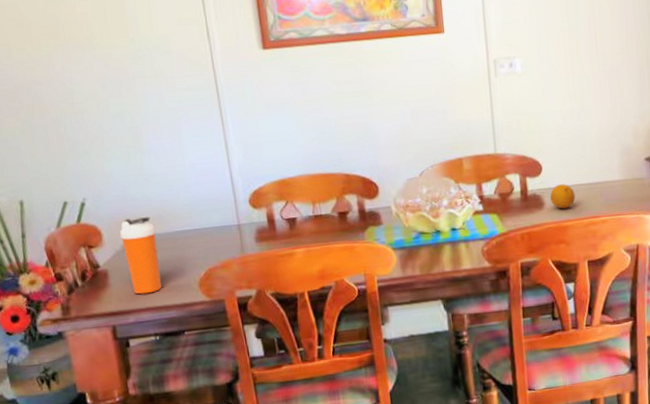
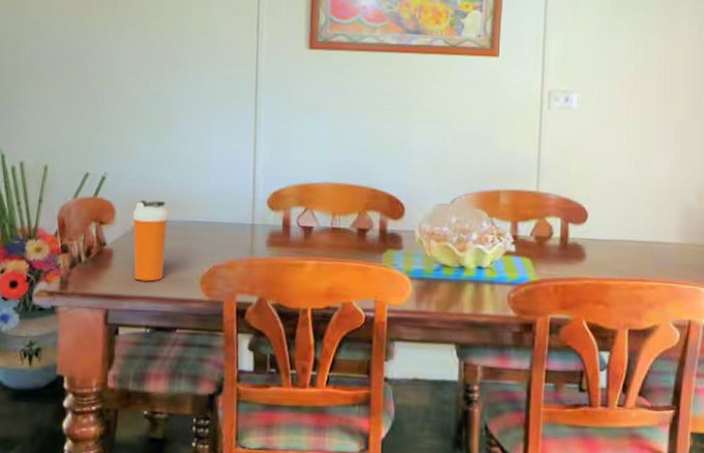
fruit: present [550,184,575,209] -> none [593,237,622,266]

